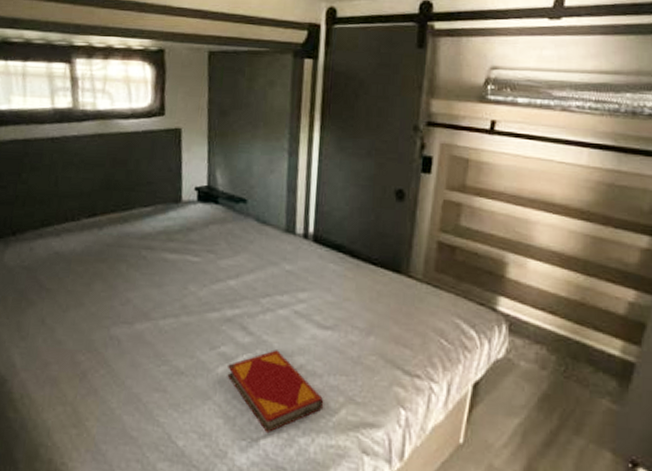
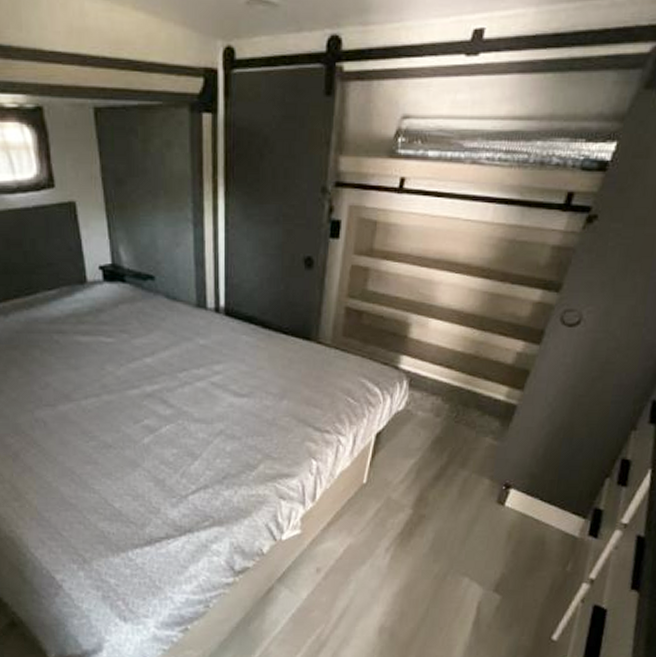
hardback book: present [227,350,324,432] -> none [153,419,244,489]

